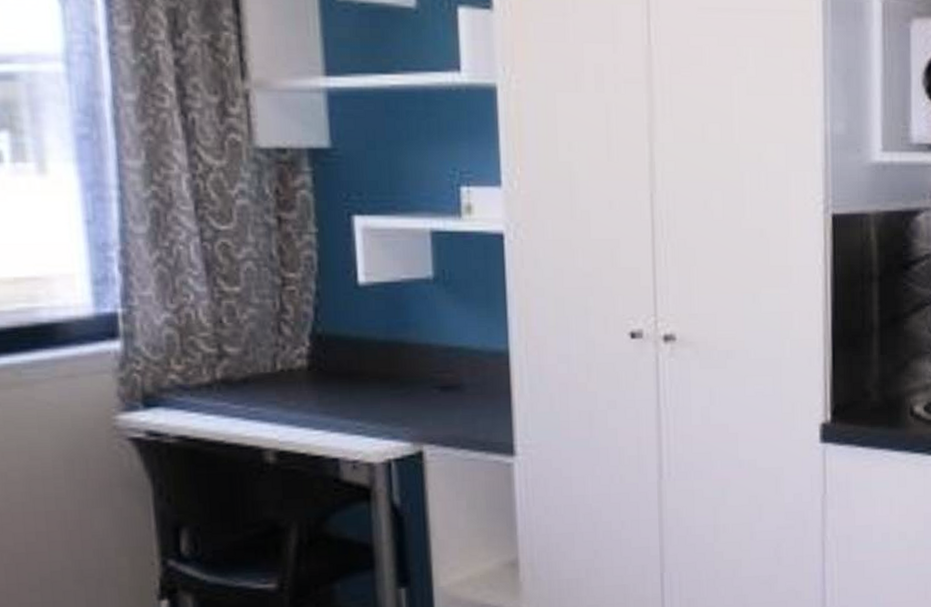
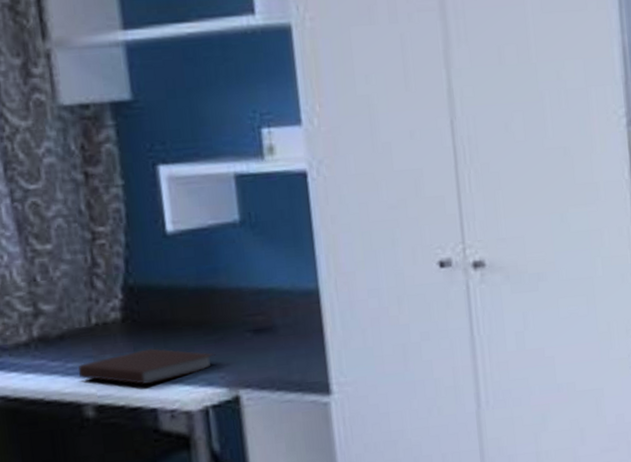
notebook: none [260,398,401,434] -> present [78,348,216,385]

